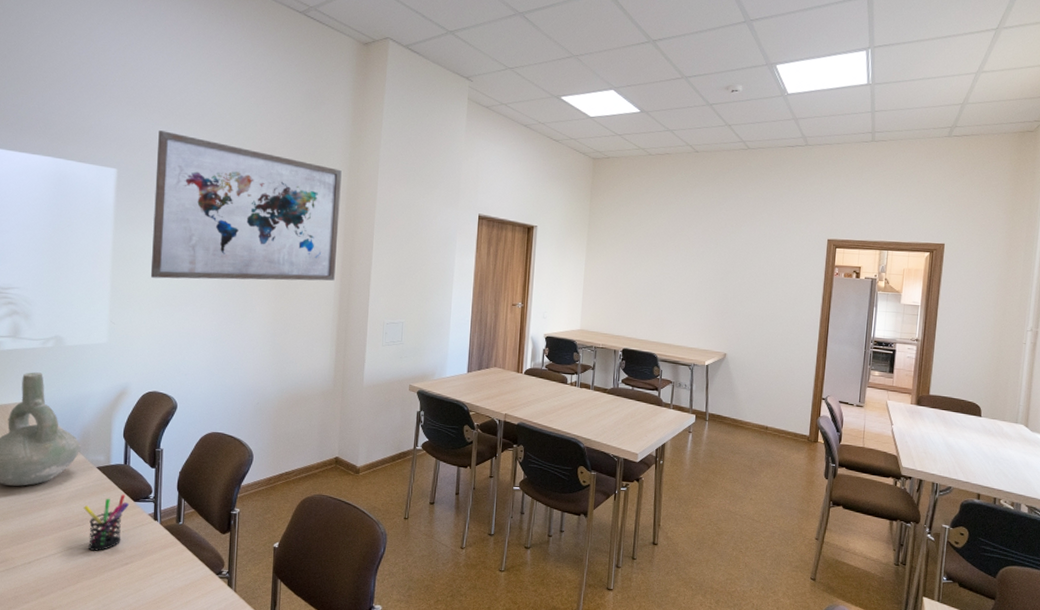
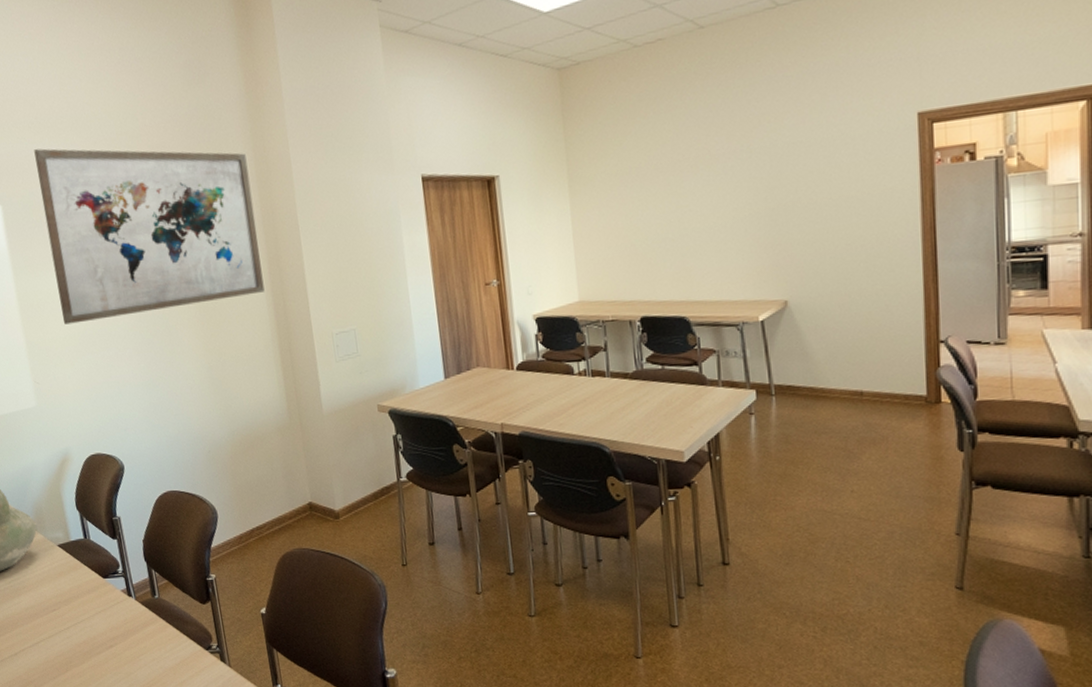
pen holder: present [83,494,130,551] -> none [54,571,100,636]

